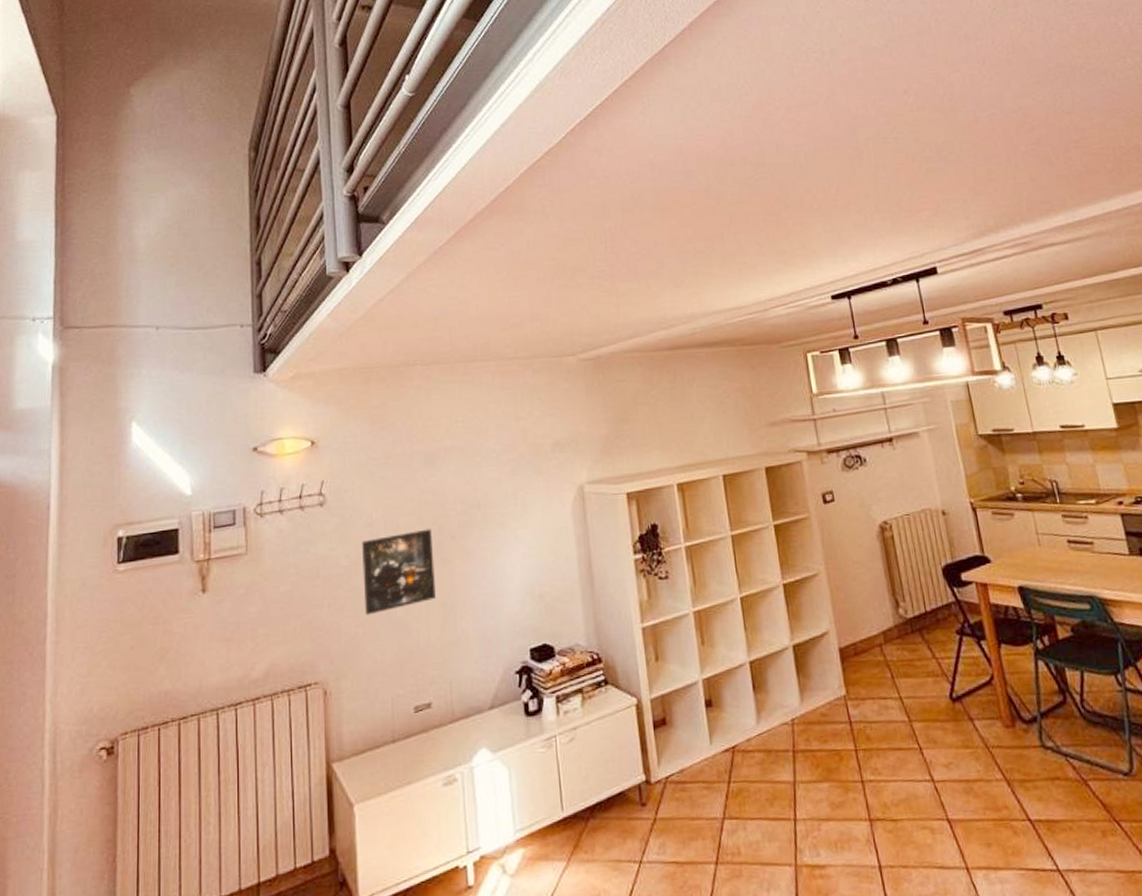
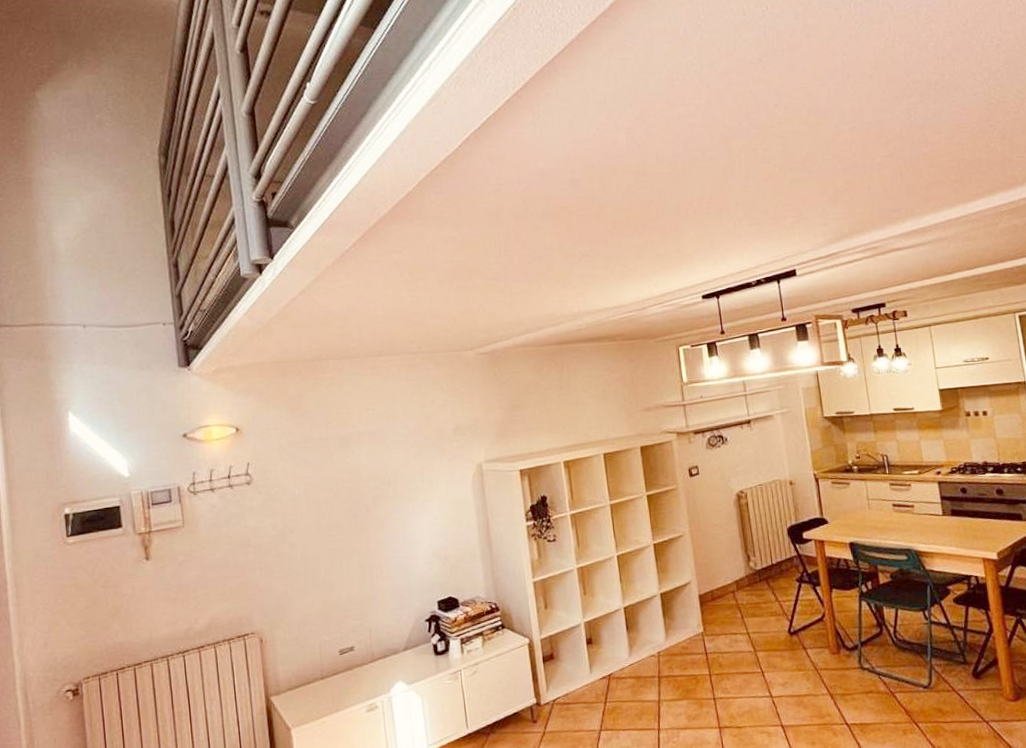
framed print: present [362,528,436,615] -> none [287,502,354,576]

